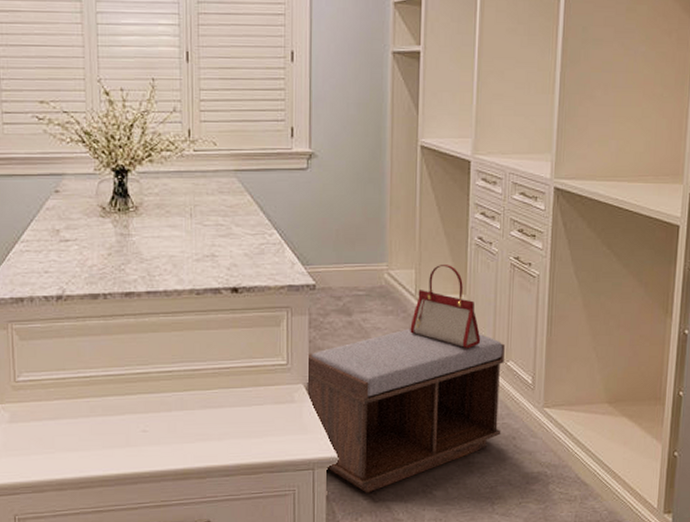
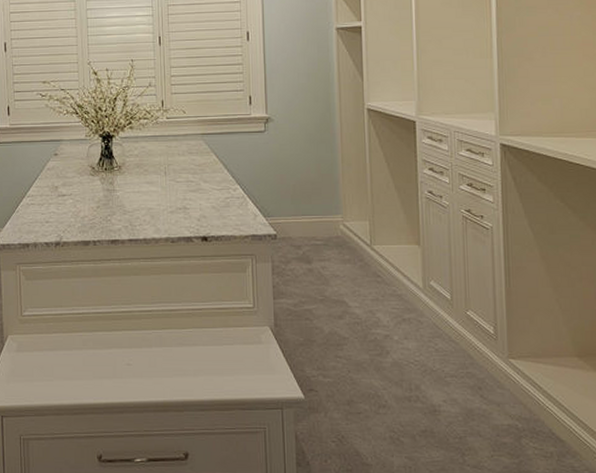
bench: present [307,328,505,493] -> none [272,277,466,436]
handbag: present [410,265,481,349] -> none [367,217,438,298]

